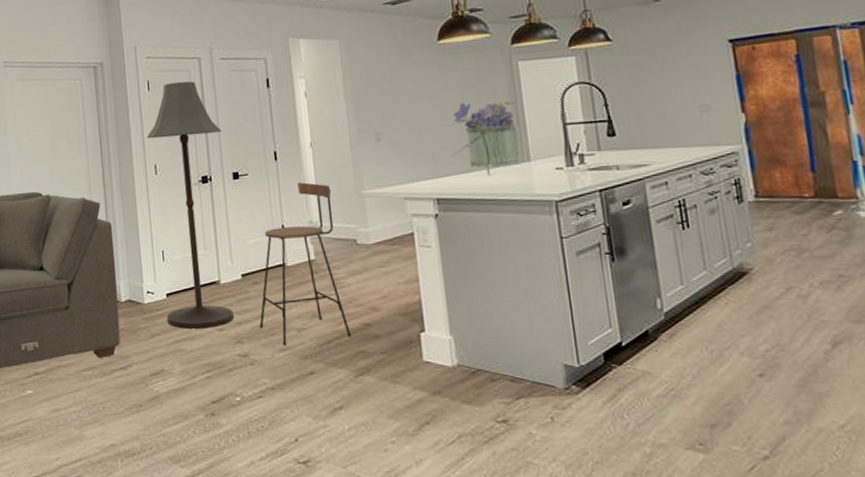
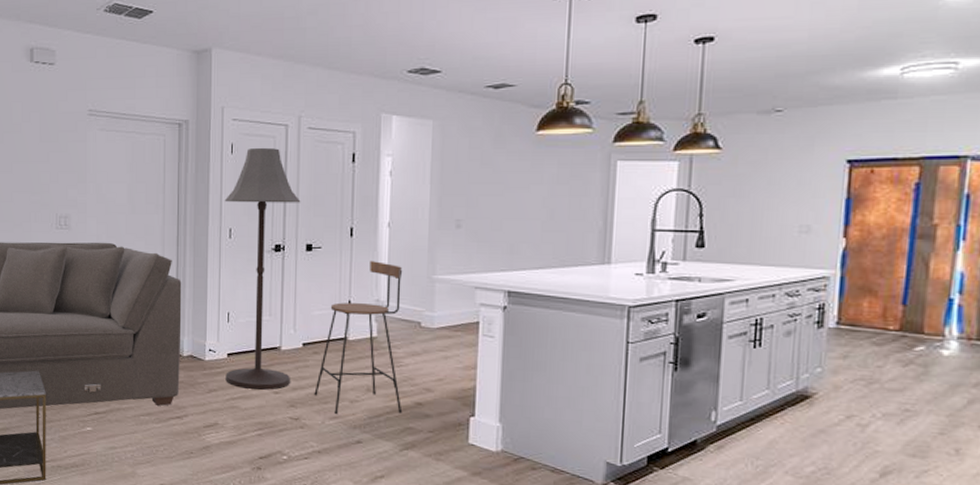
flower bouquet: present [450,99,521,176] -> none [528,197,605,274]

